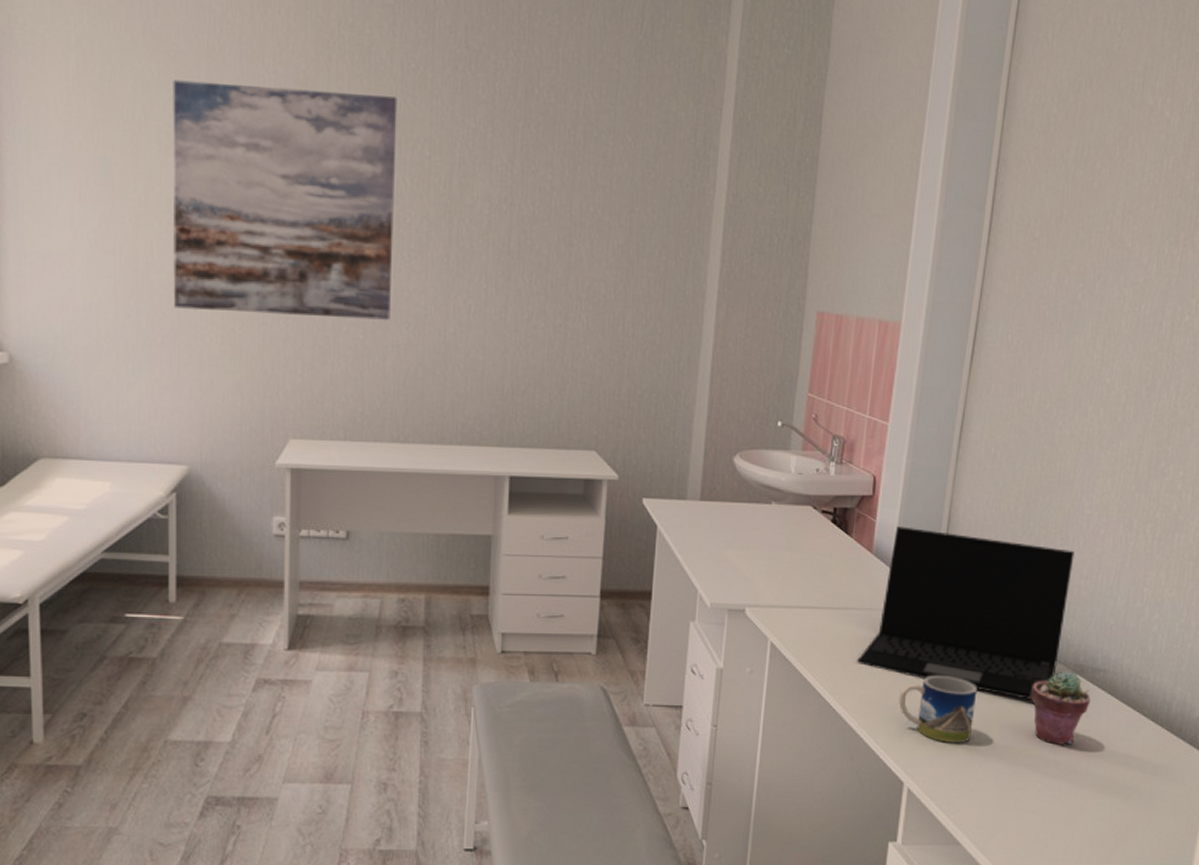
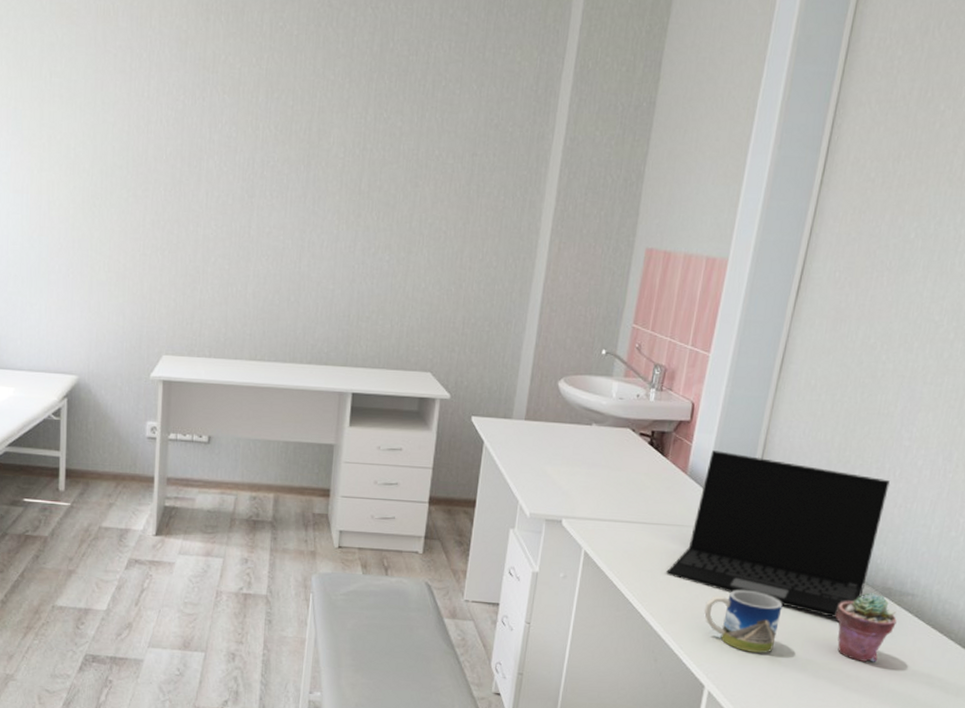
wall art: present [172,80,398,320] -> none [69,41,266,252]

